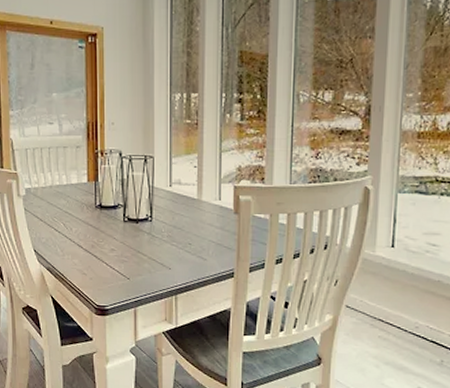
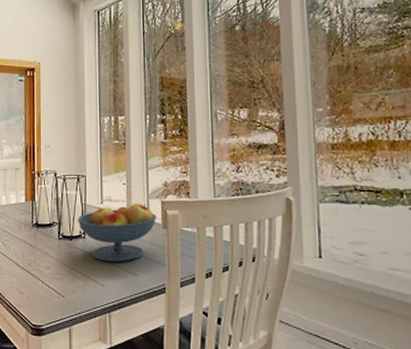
fruit bowl: none [145,188,228,246] -> present [78,204,156,262]

